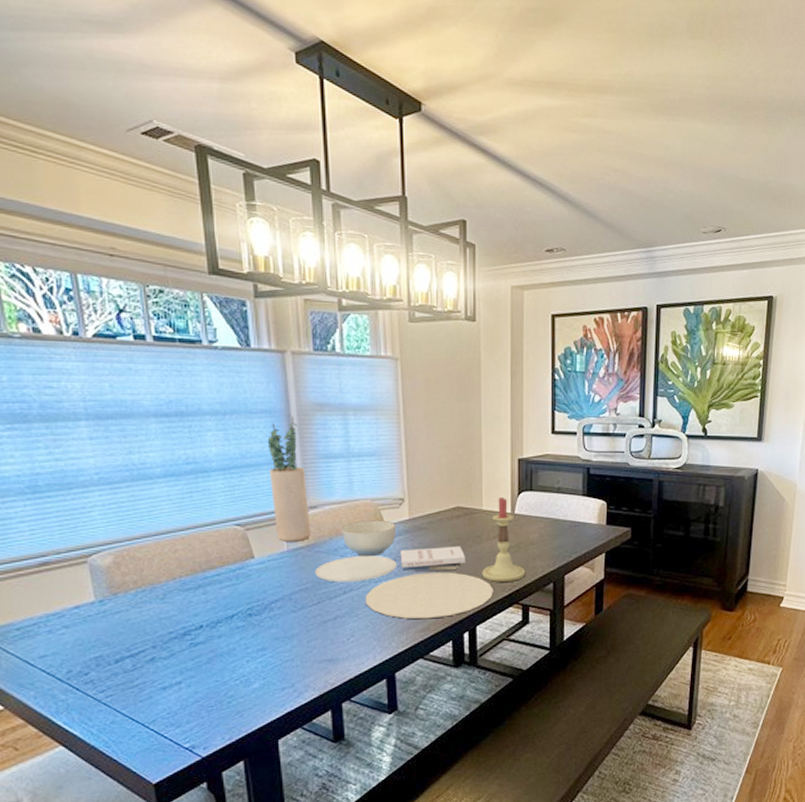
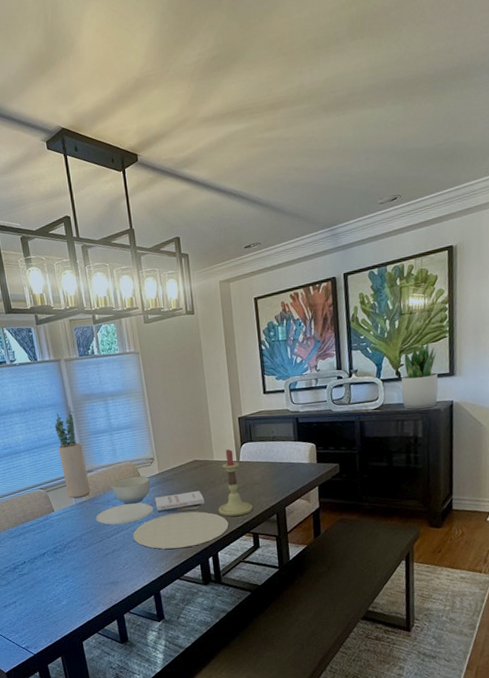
planter: none [707,398,746,474] -> present [401,341,439,410]

